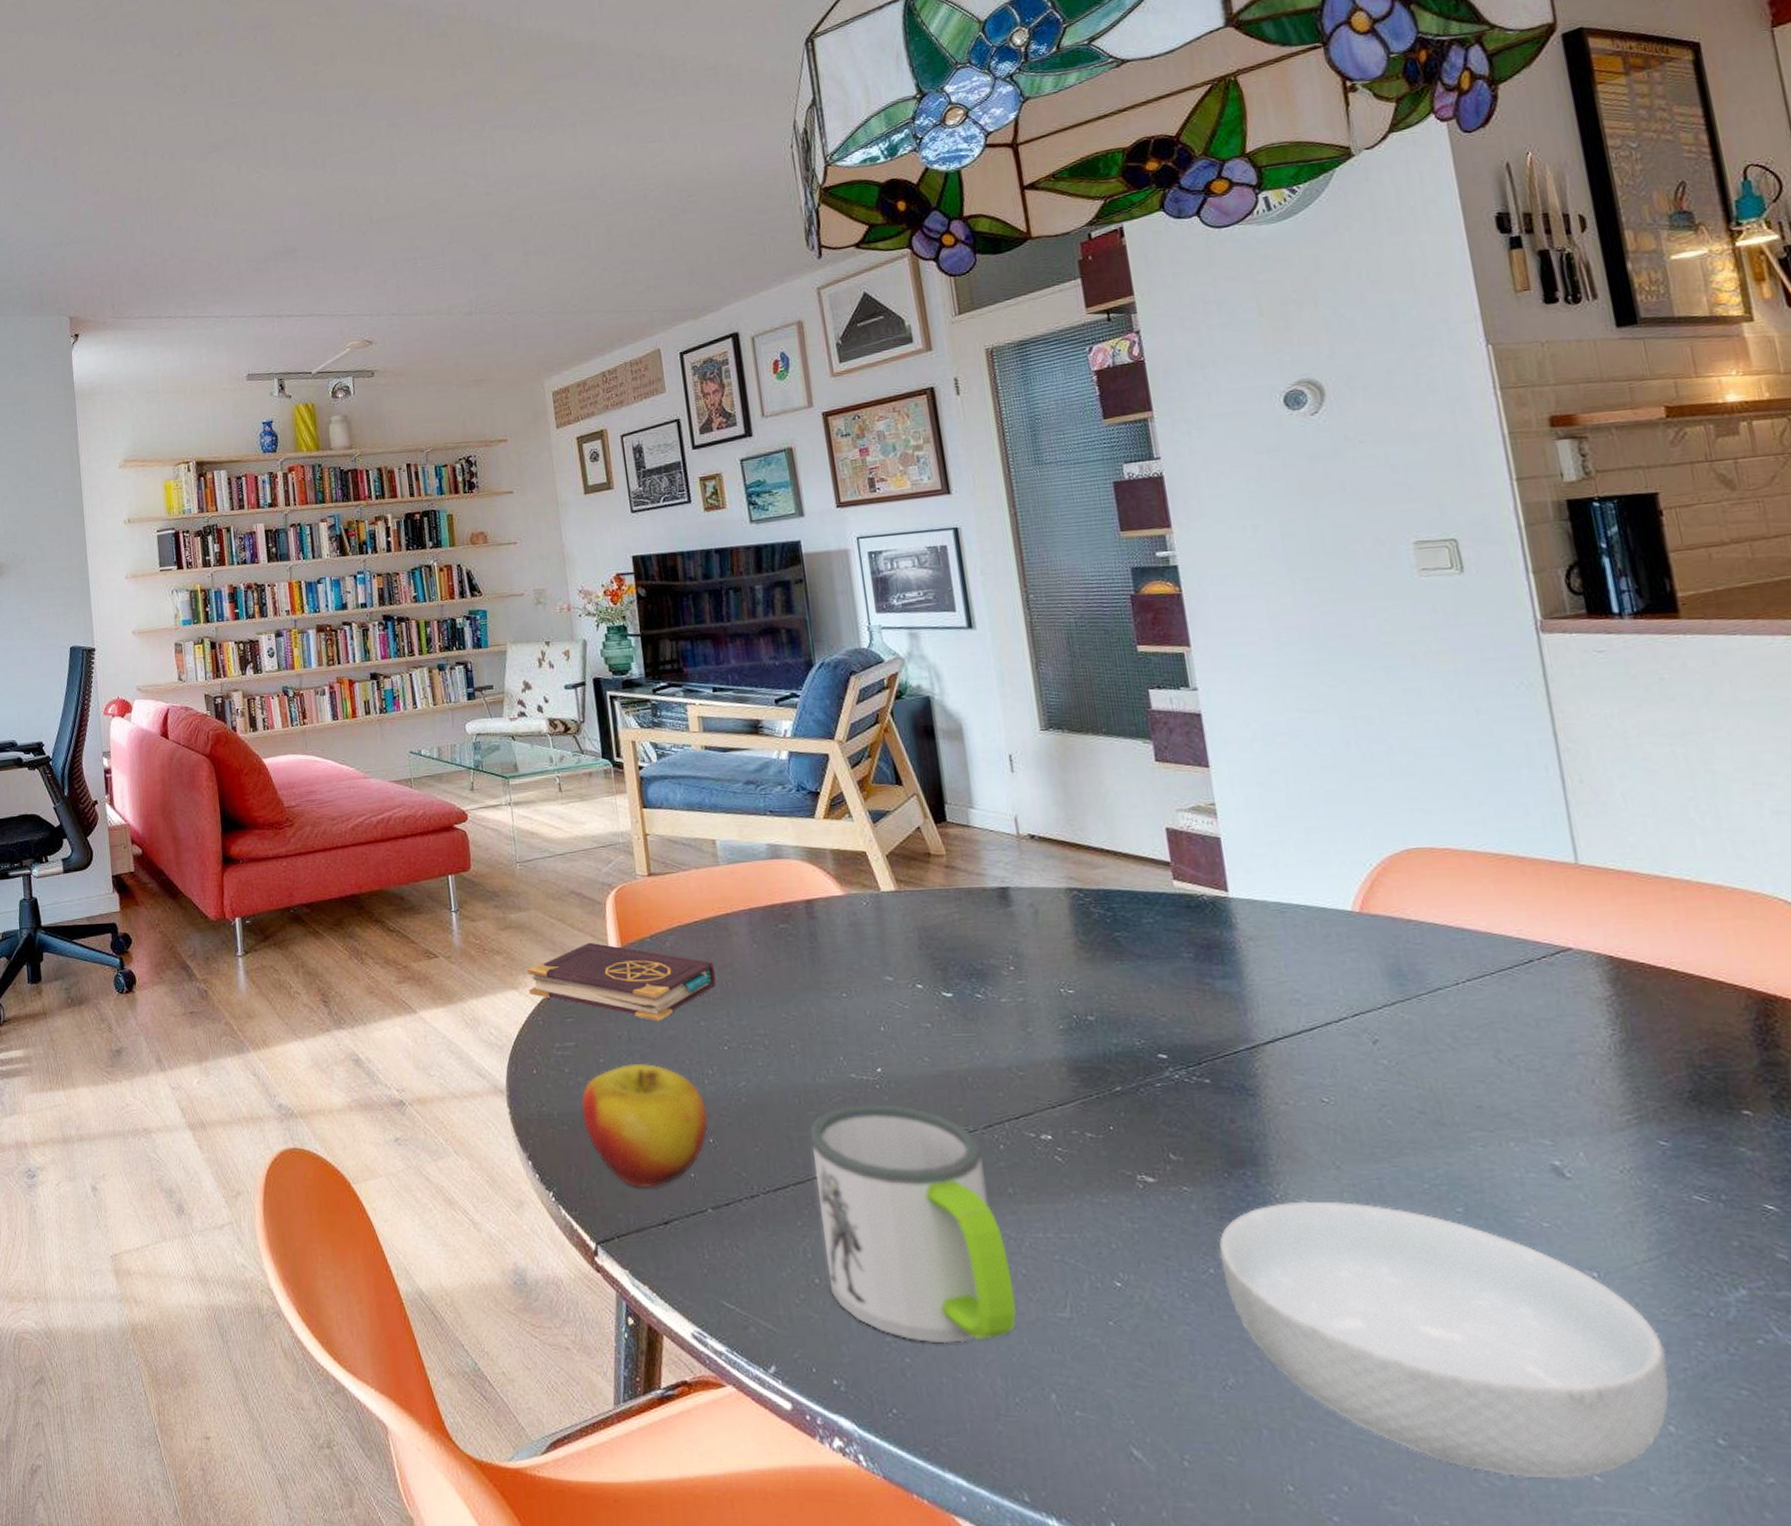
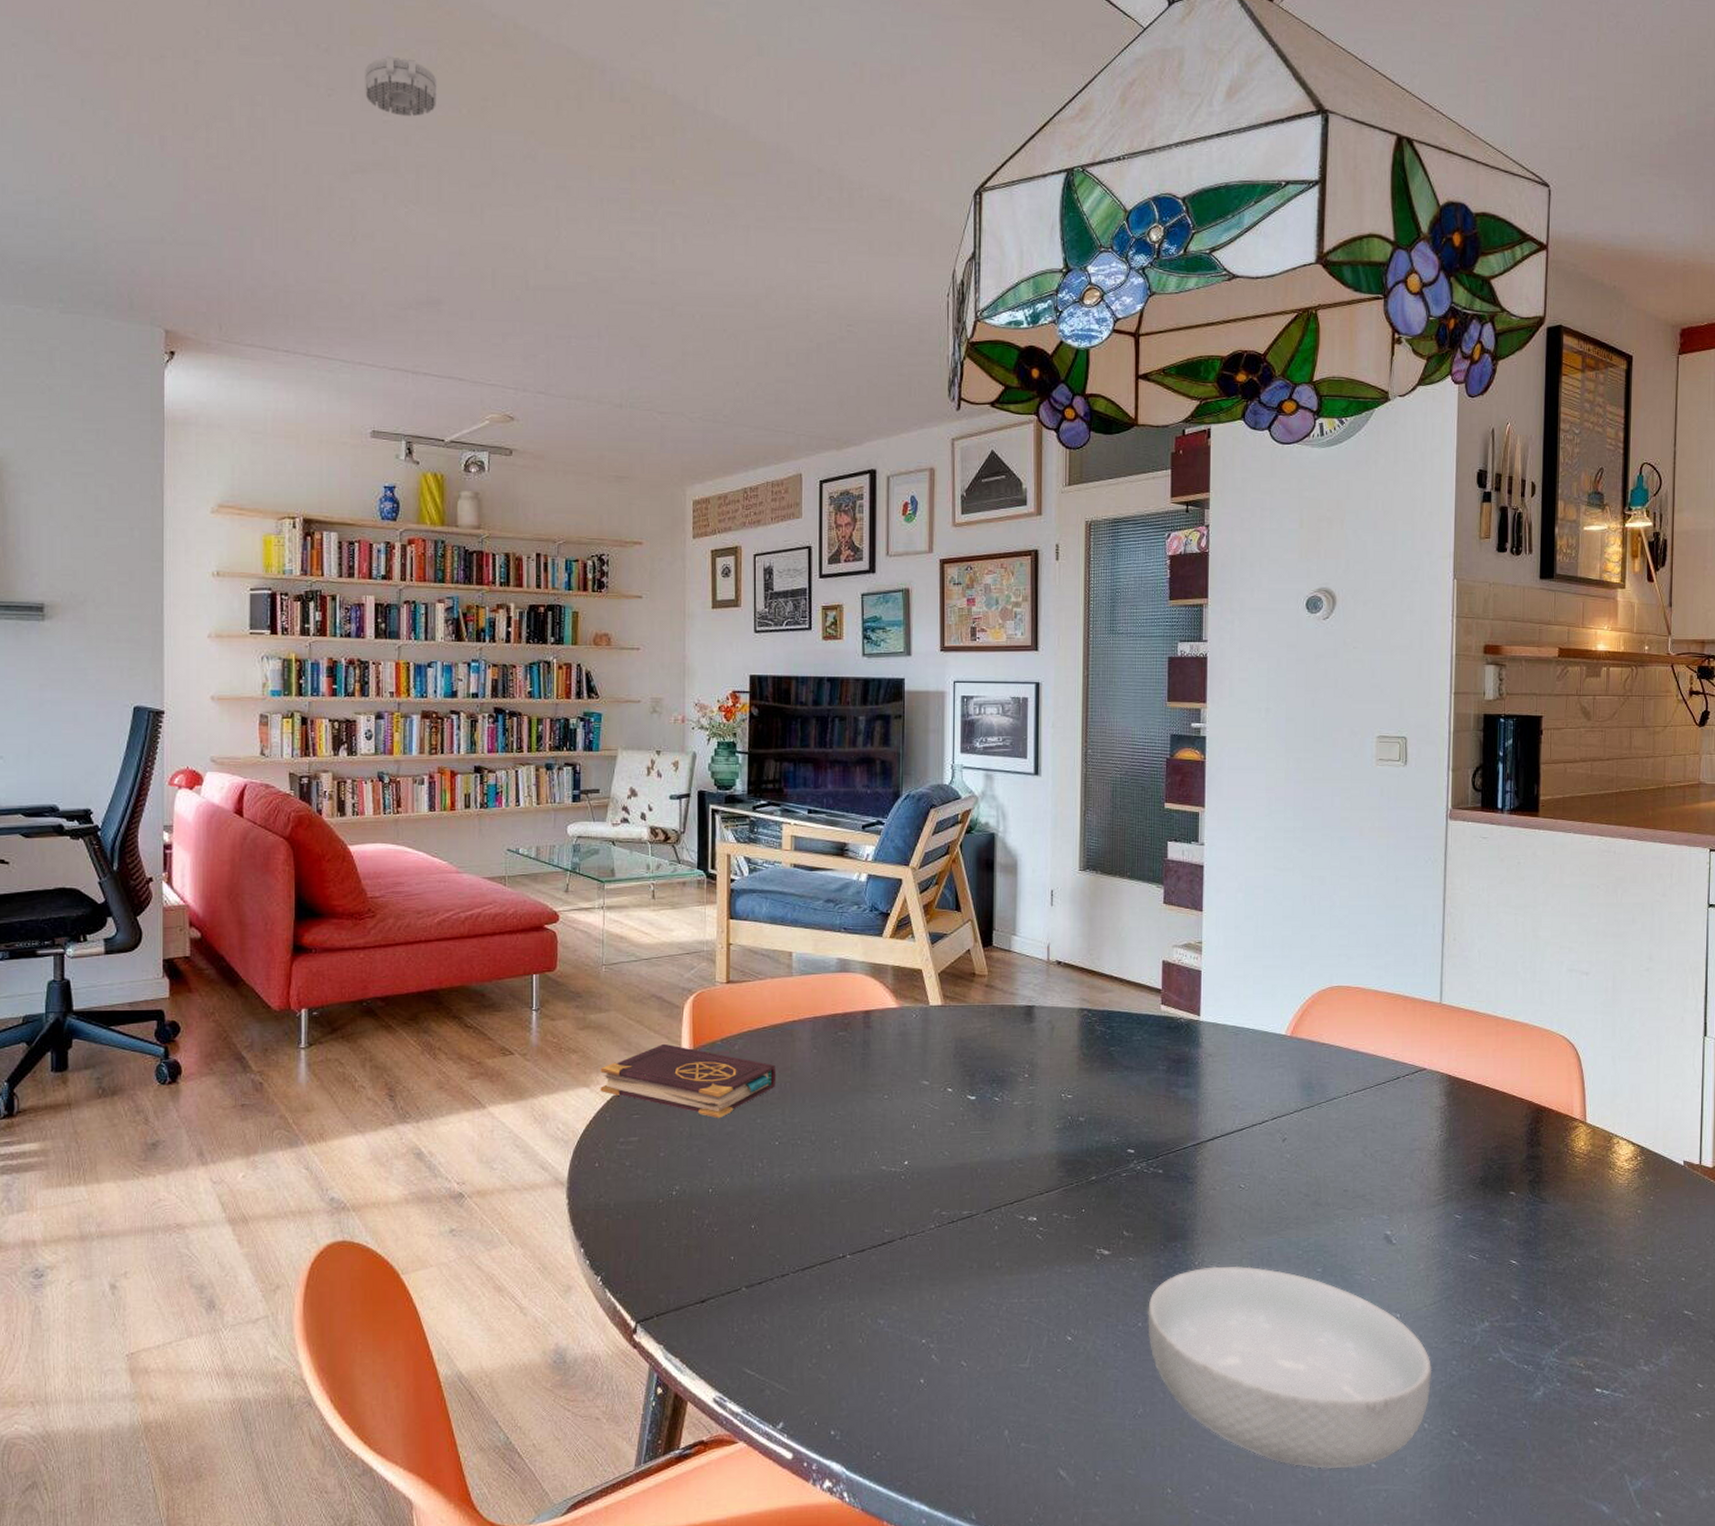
smoke detector: none [212,45,275,96] -> present [365,56,437,117]
apple: present [581,1064,708,1187] -> none [637,1157,752,1270]
mug: present [810,1104,1017,1344] -> none [839,1192,989,1395]

